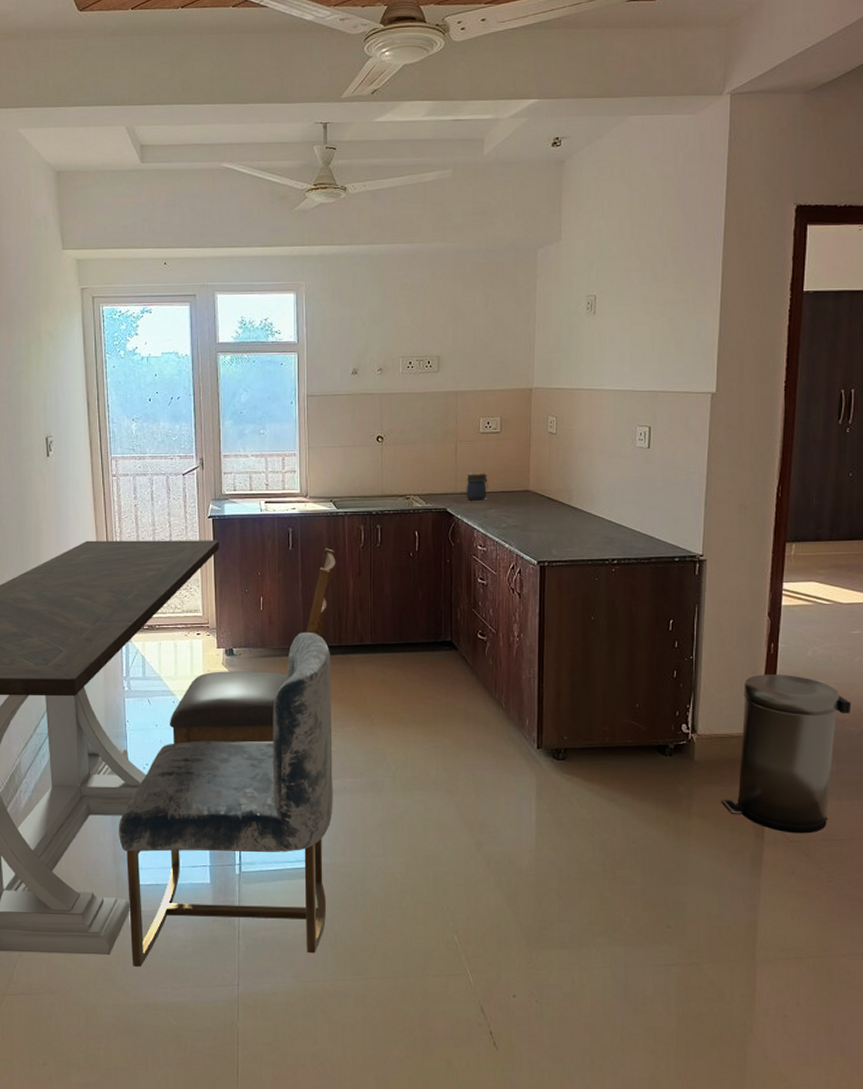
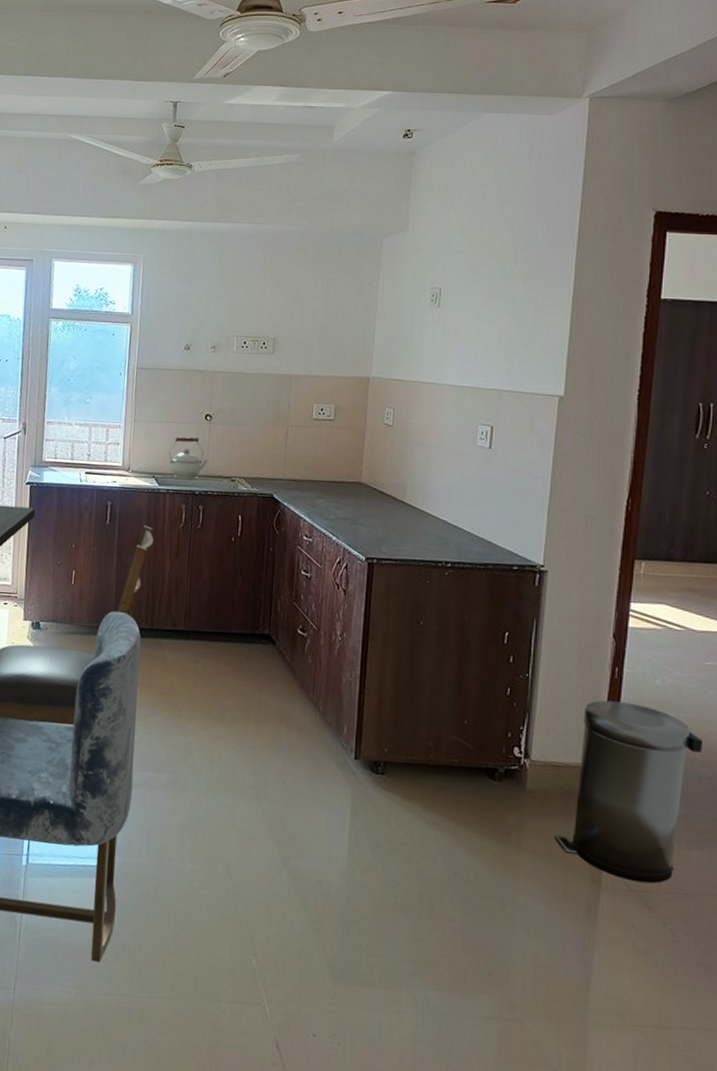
kettle: none [343,460,383,501] -> present [168,436,208,480]
jar: present [466,471,489,501] -> none [294,458,319,489]

